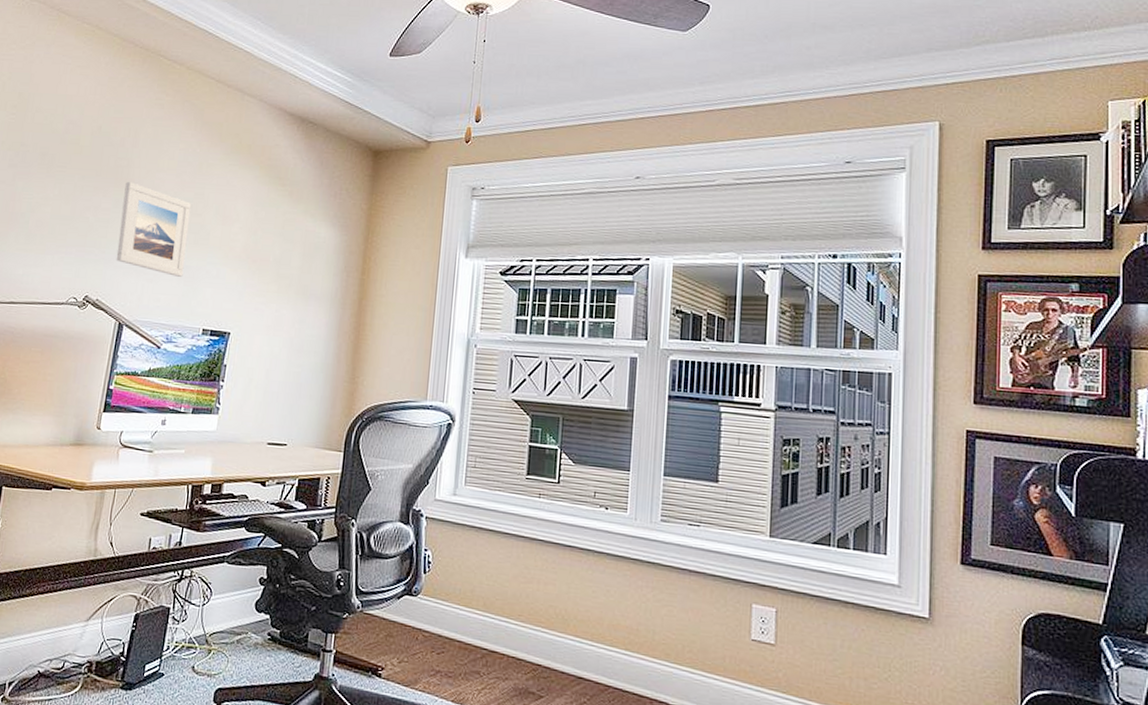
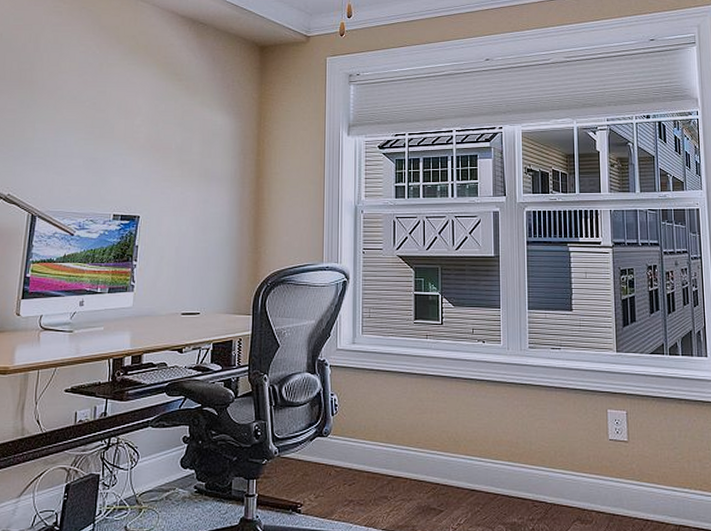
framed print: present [116,181,192,277] -> none [24,83,95,168]

